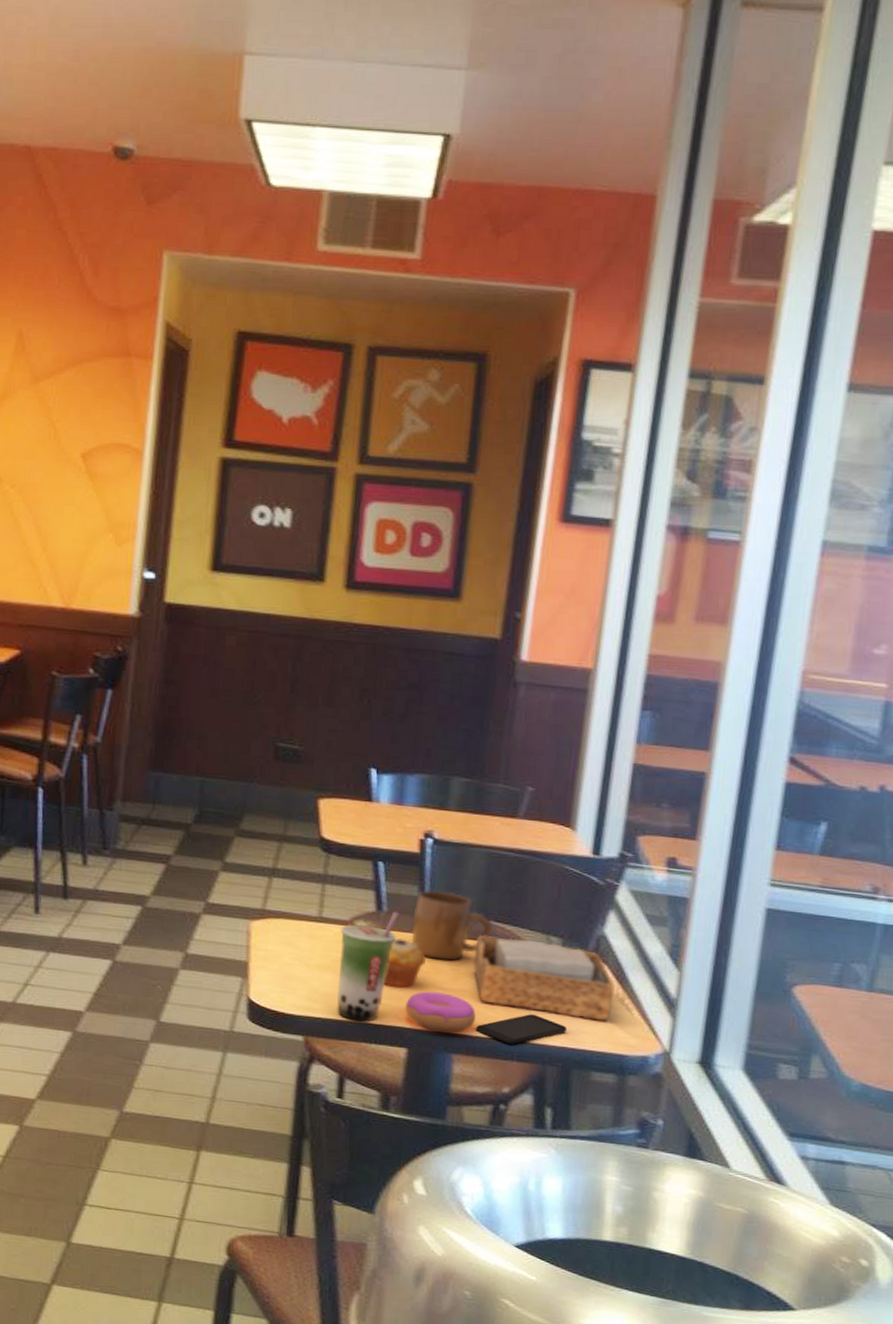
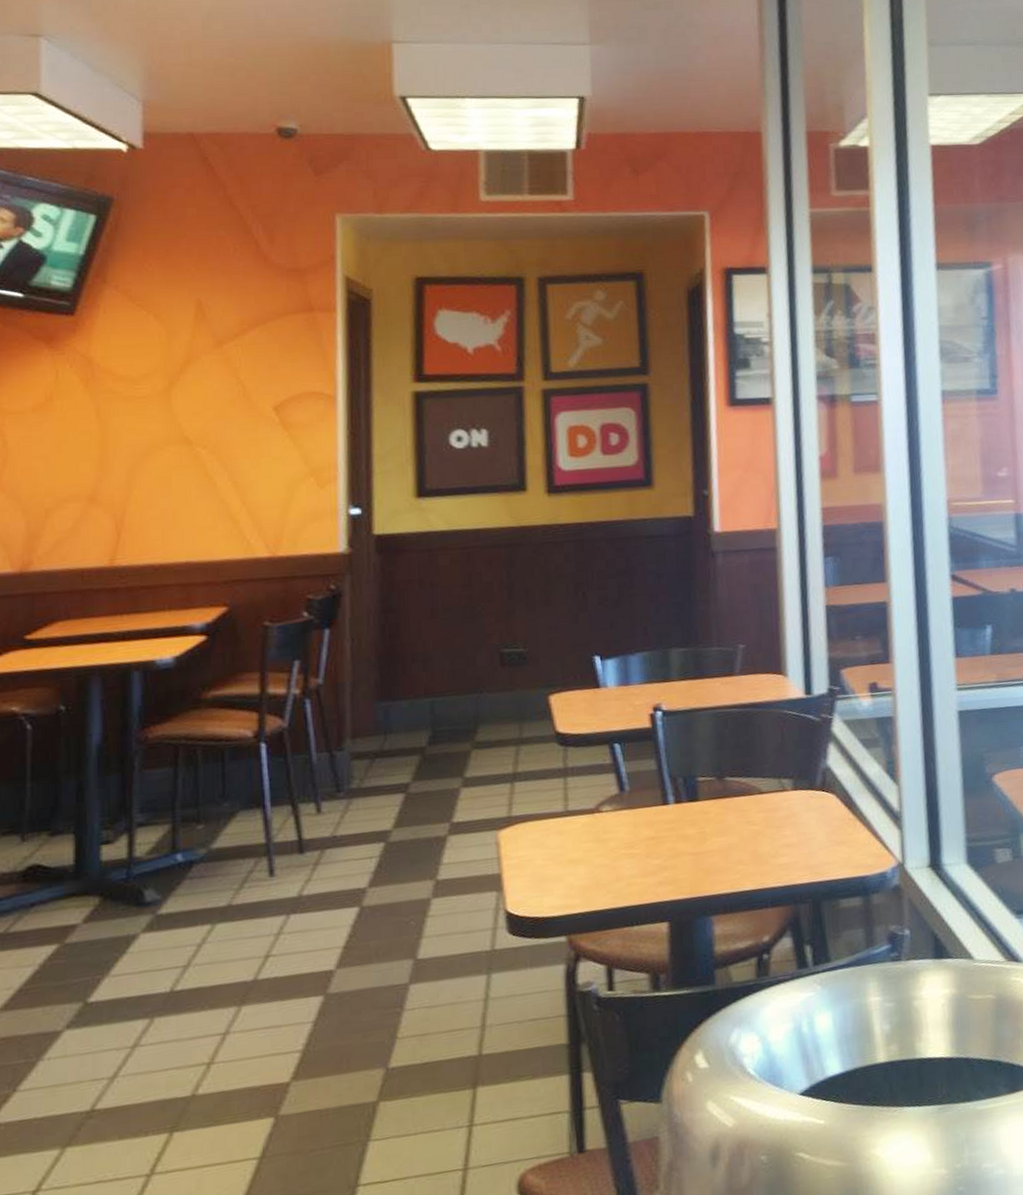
beverage cup: present [337,910,399,1022] -> none [587,788,642,907]
muffin: present [384,938,427,988] -> none [636,813,674,864]
donut: present [405,991,476,1033] -> none [660,857,727,899]
mug: present [411,889,492,961] -> none [654,758,729,828]
napkin holder: present [473,934,615,1021] -> none [715,784,847,858]
mobile phone: present [475,1014,568,1045] -> none [729,857,811,894]

